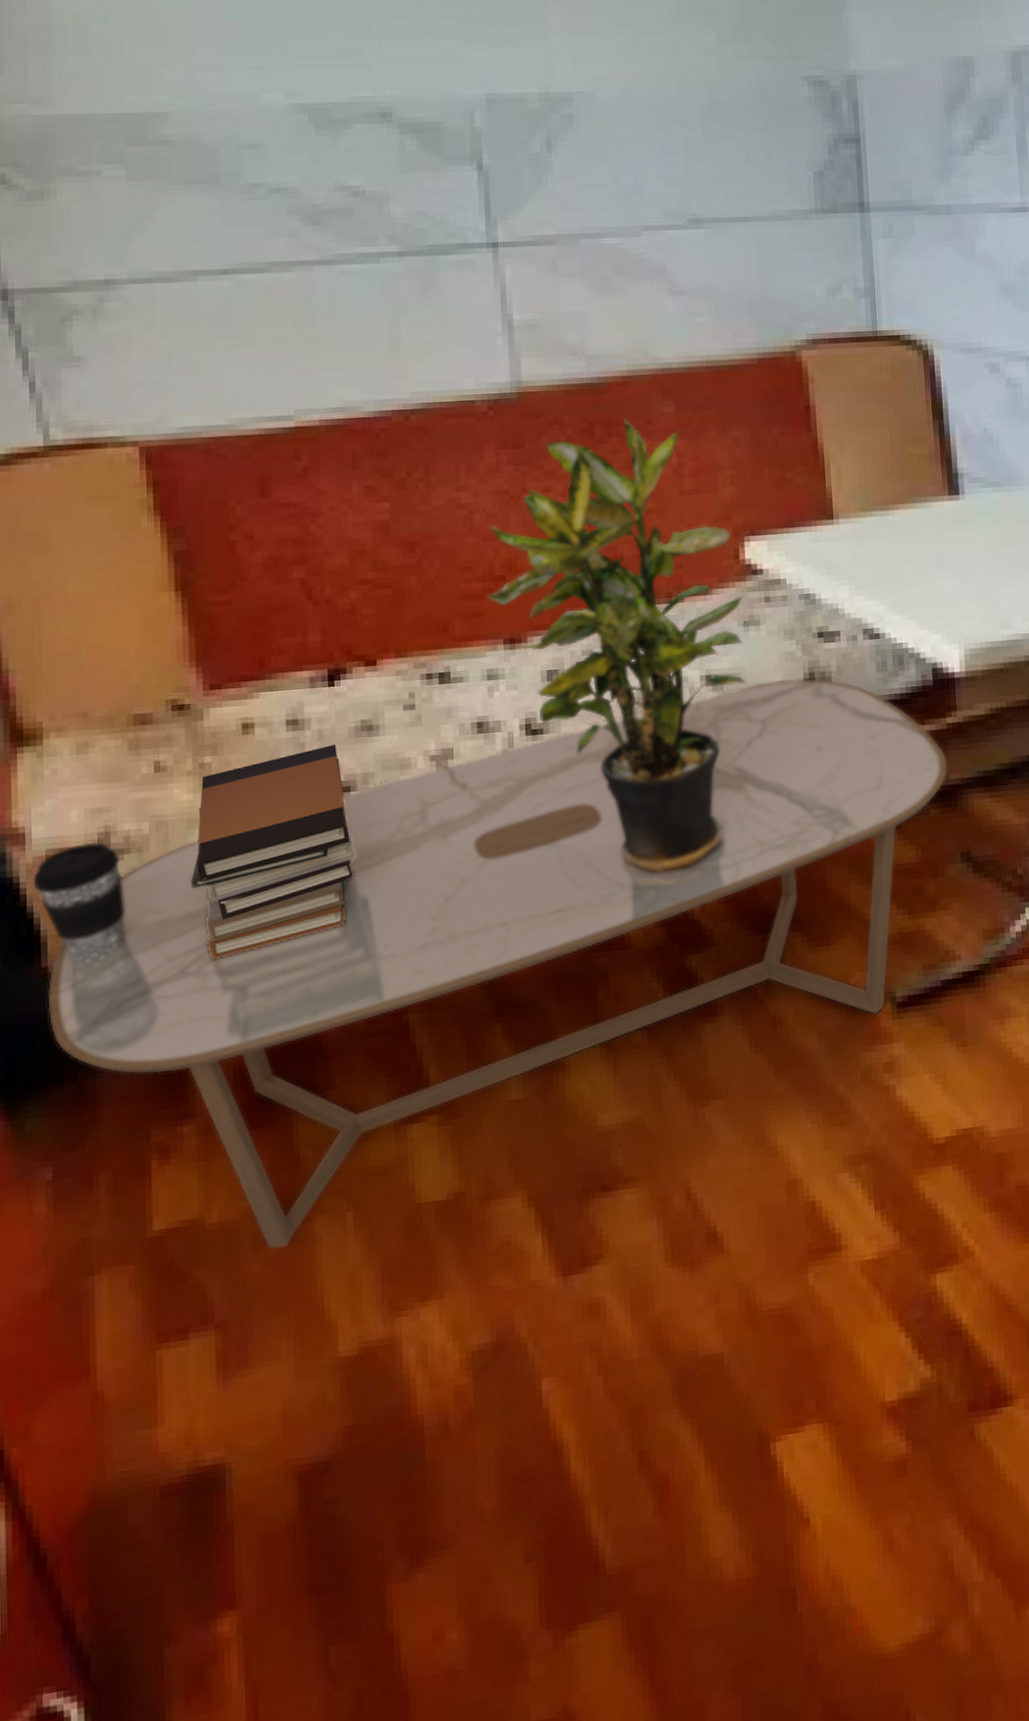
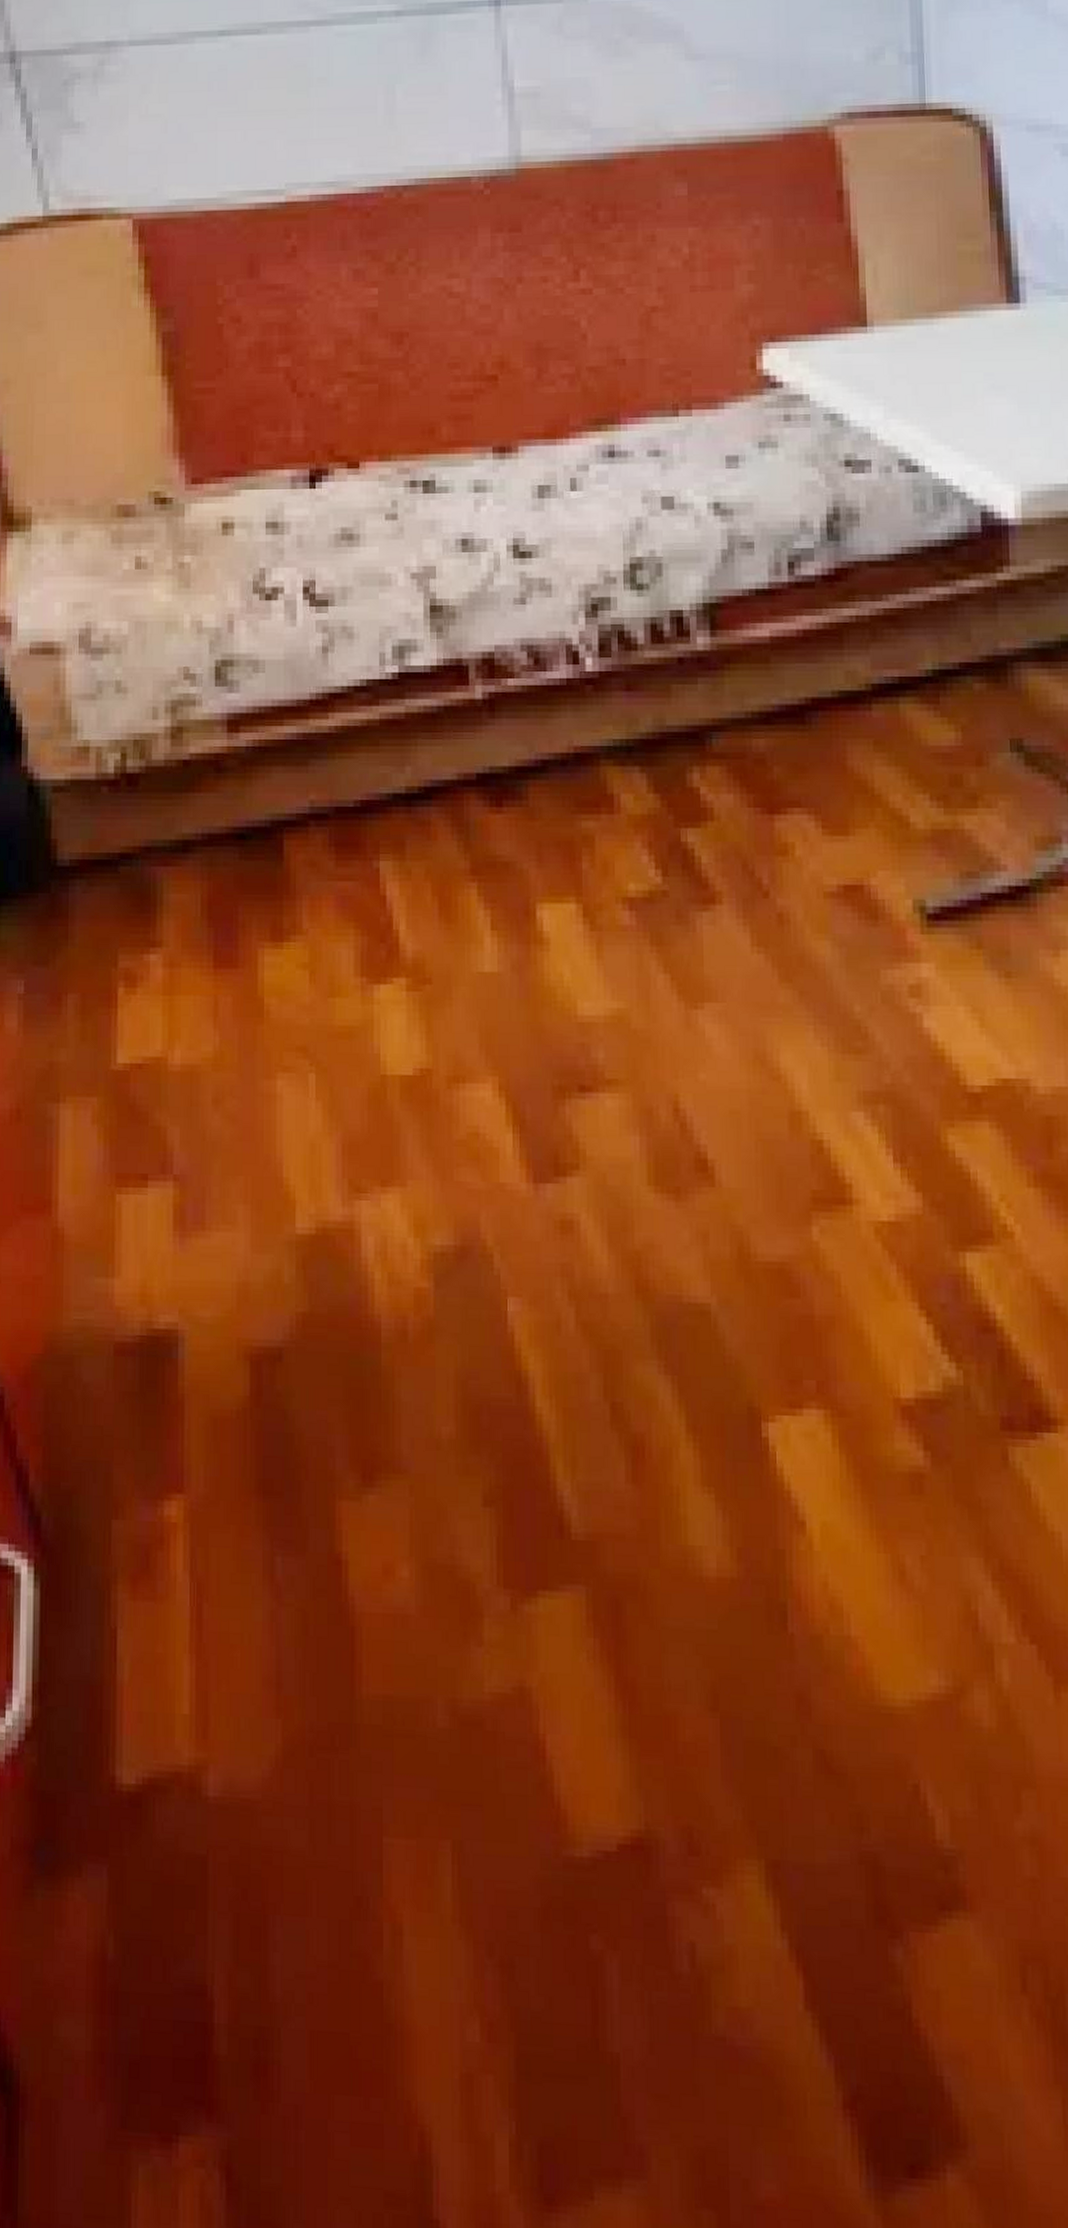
coffee cup: present [33,841,125,963] -> none [17,638,102,765]
coffee table: present [47,678,948,1250] -> none [26,514,997,1103]
book stack: present [190,744,357,960] -> none [165,553,332,778]
potted plant: present [484,419,747,875] -> none [474,201,760,731]

